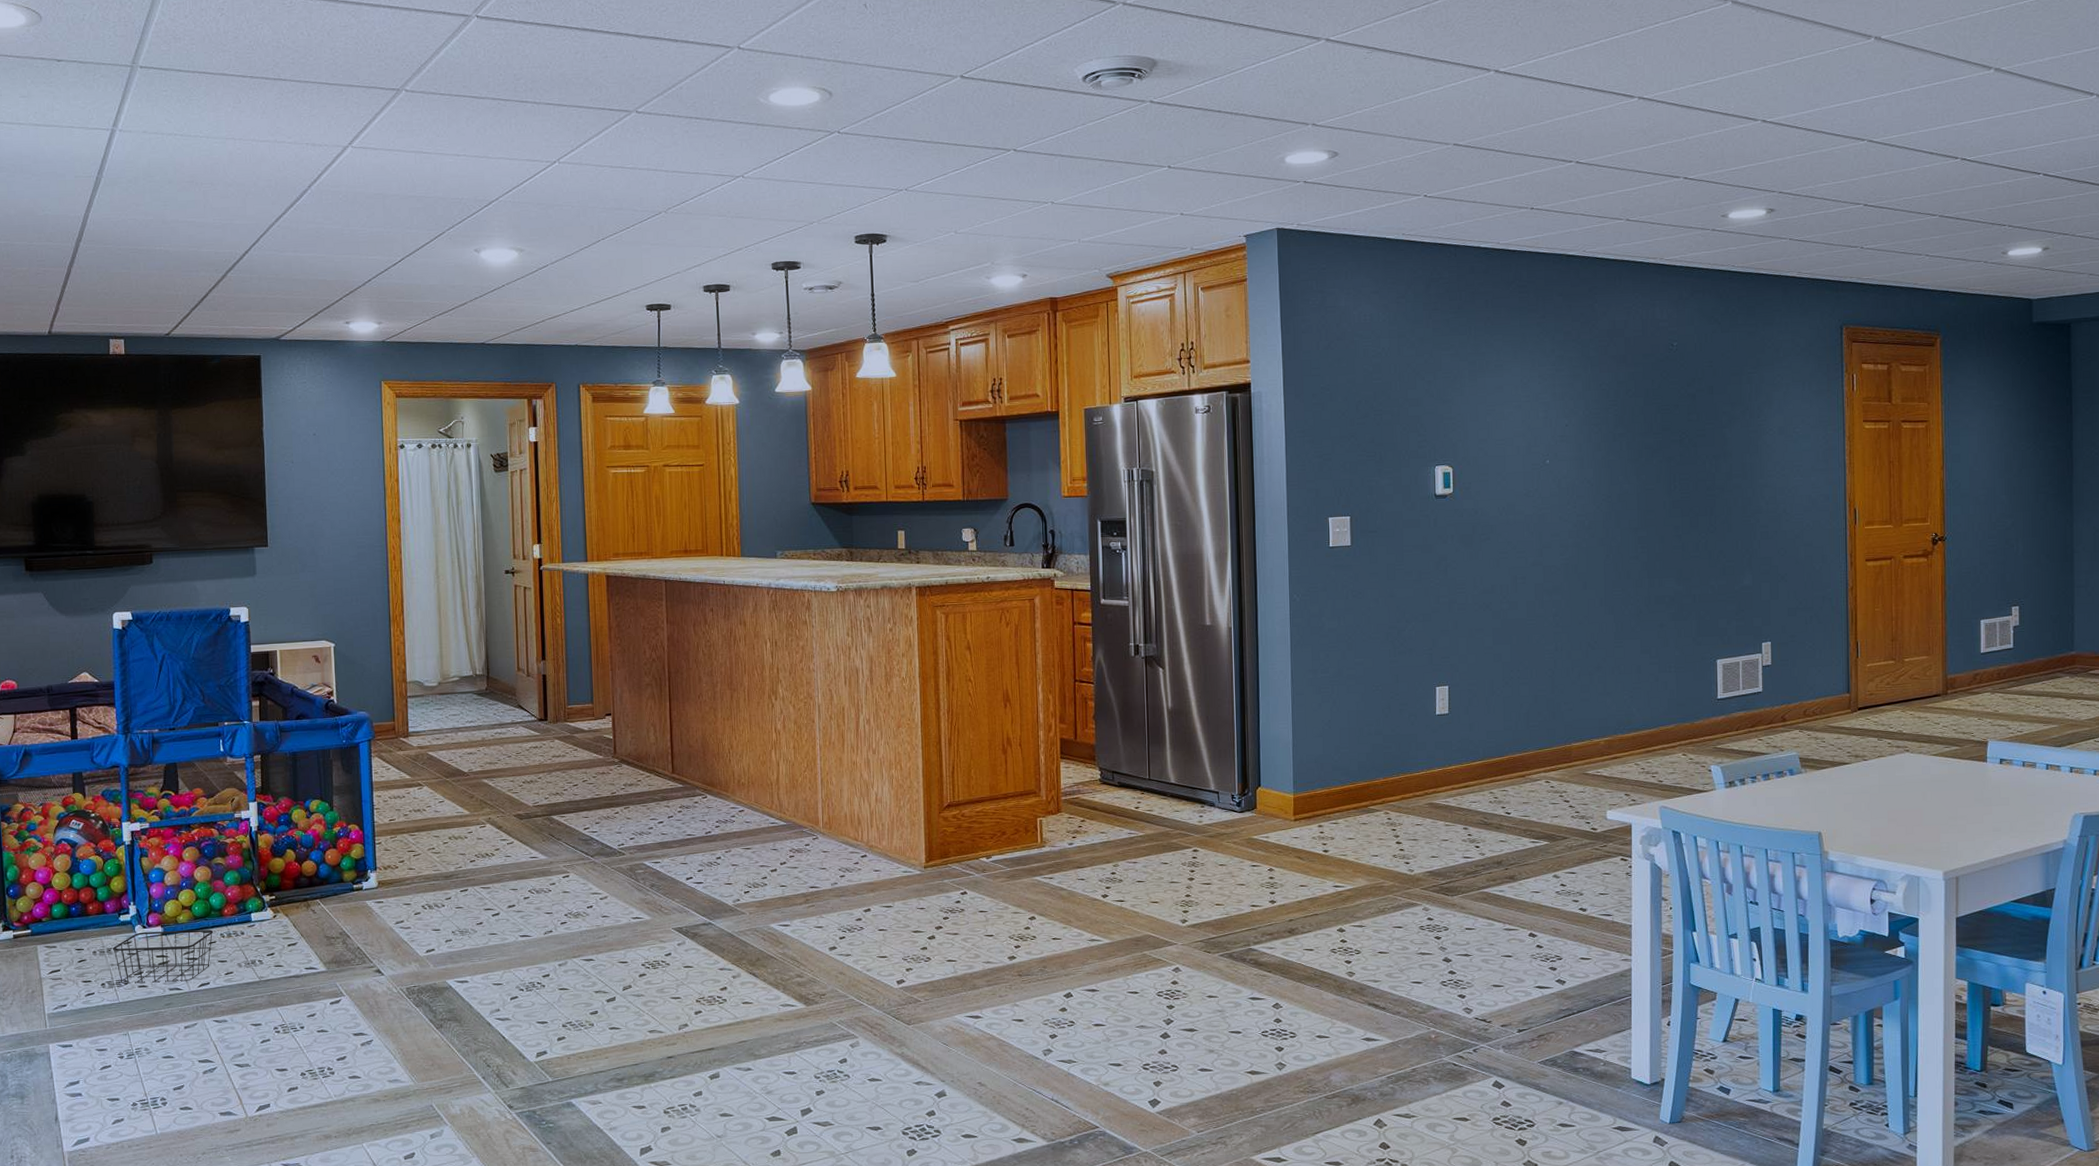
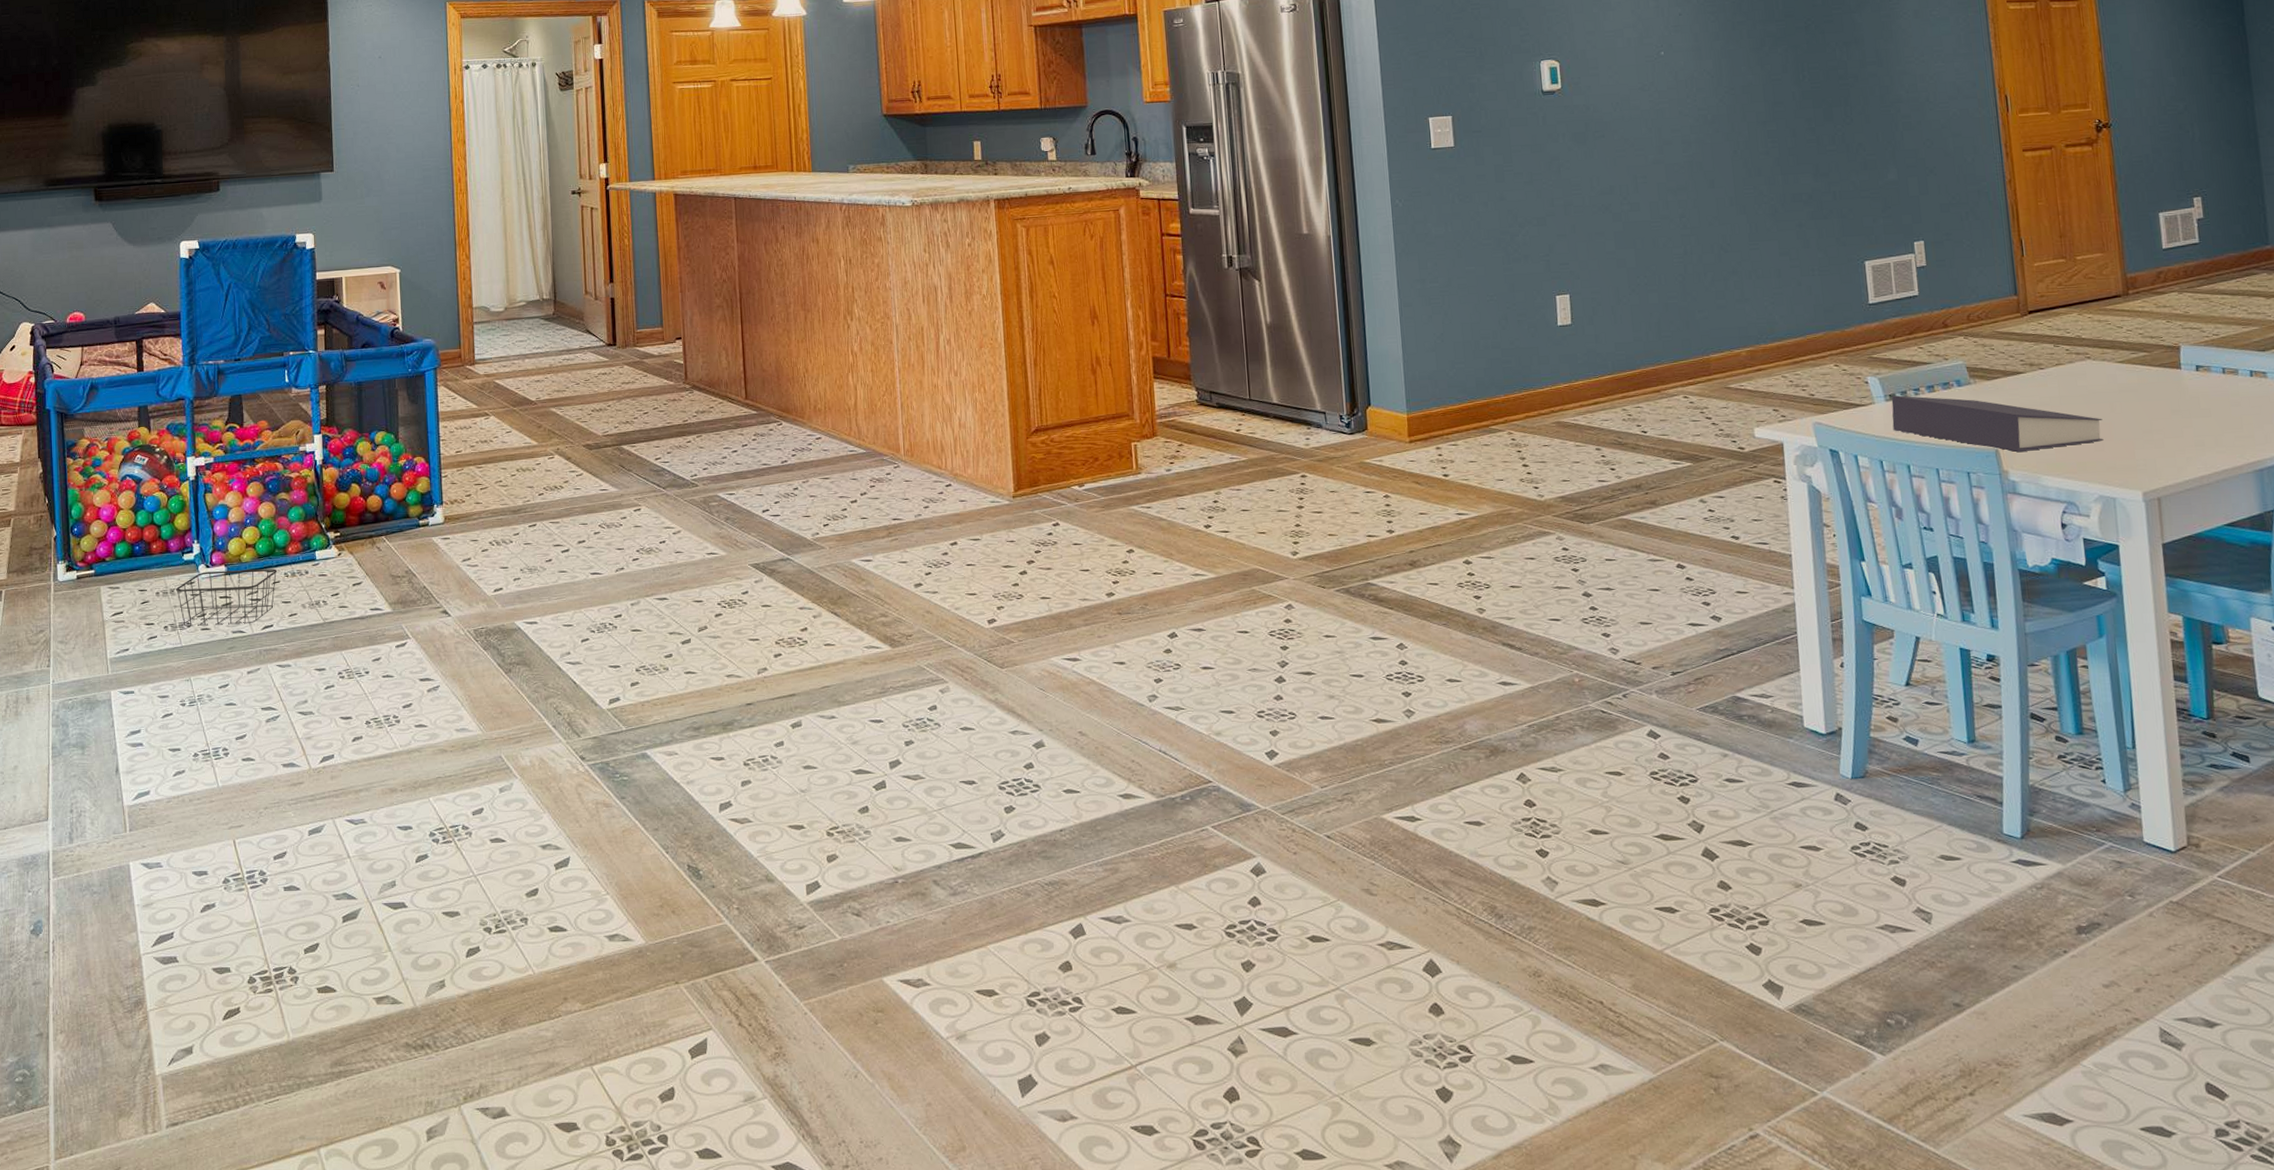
book: none [1730,782,1915,835] -> present [1891,395,2104,453]

